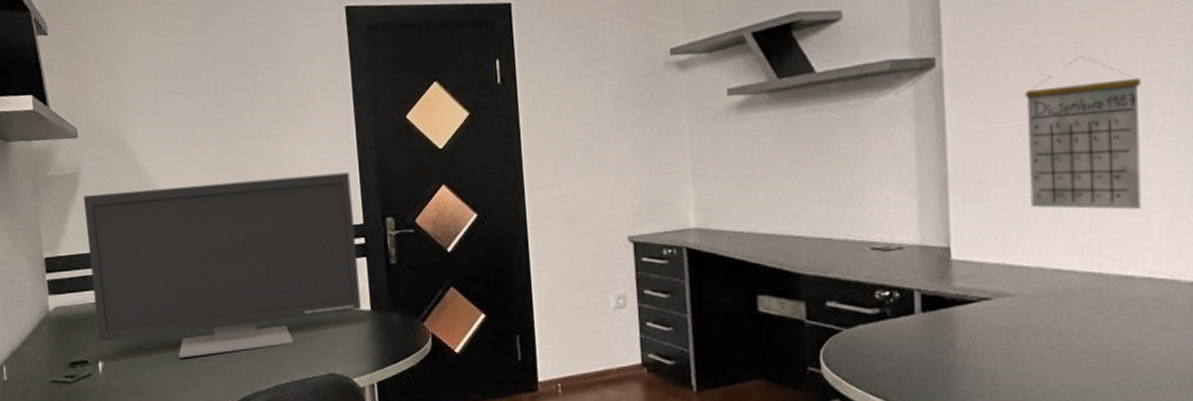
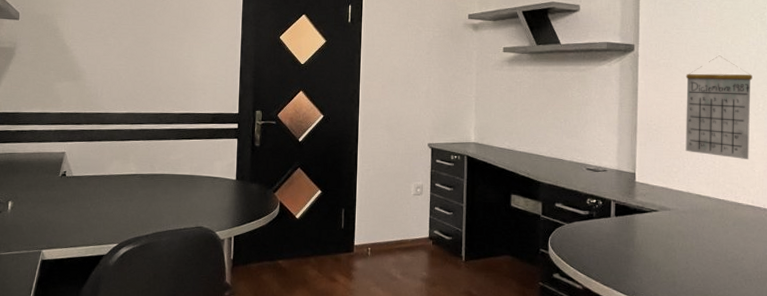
monitor: present [83,172,361,358] -> none [11,66,233,204]

